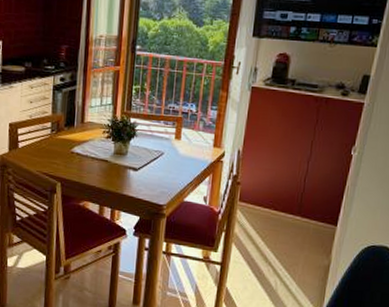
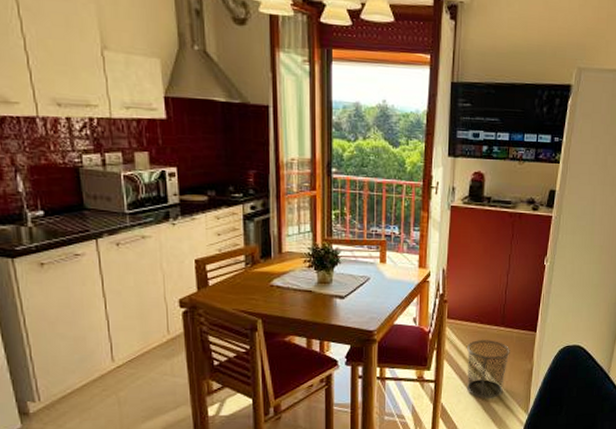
waste bin: none [254,226,306,291] -> present [466,339,510,399]

